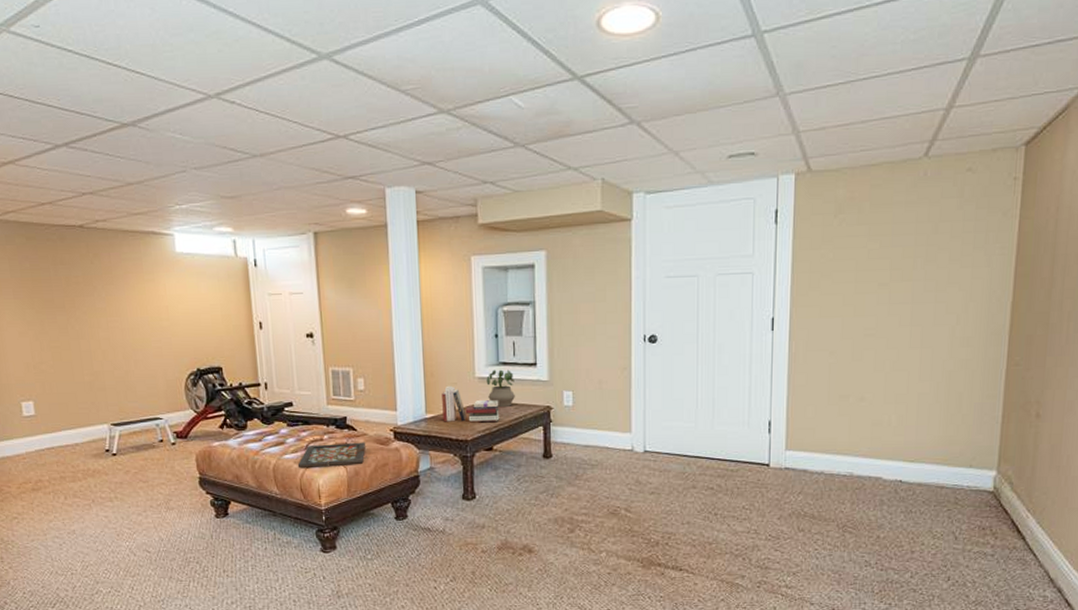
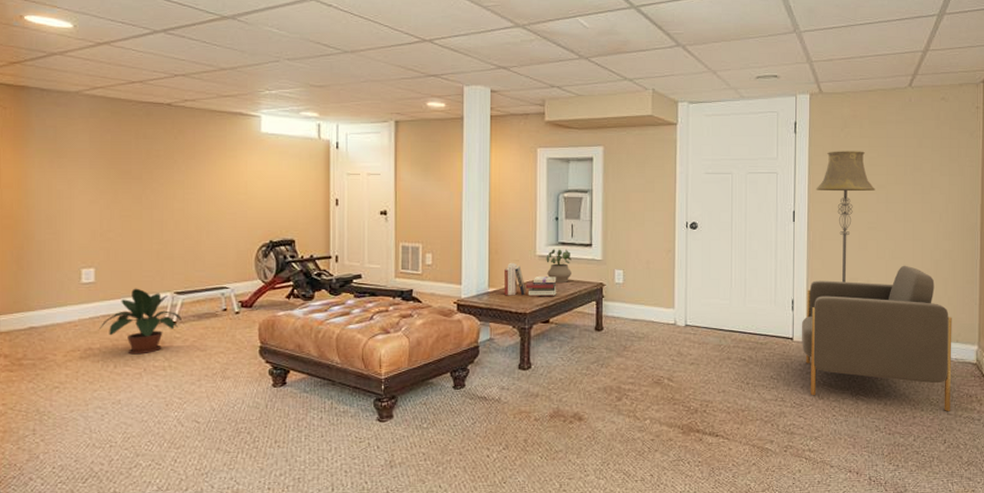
potted plant: none [46,420,121,486] -> present [99,288,182,355]
decorative tray: present [297,442,366,469] -> none [361,314,430,339]
armchair: none [779,378,966,546] -> present [801,265,952,412]
floor lamp: none [800,241,876,400] -> present [815,151,876,283]

